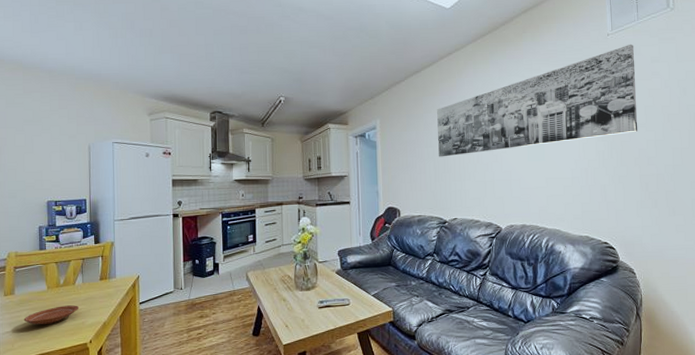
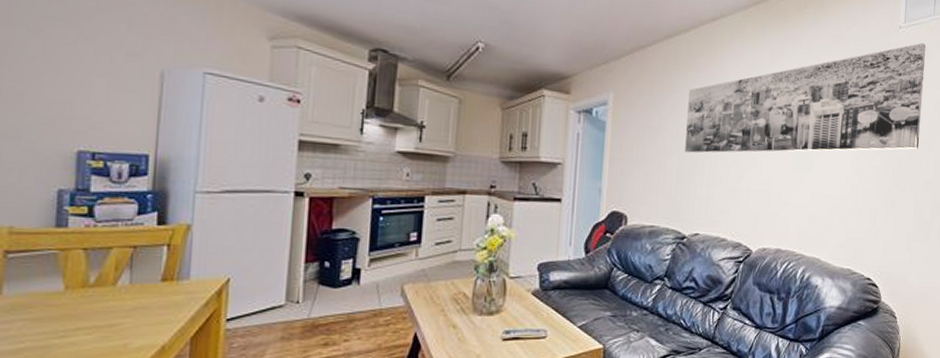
plate: present [23,305,80,325] -> none [15,317,121,346]

